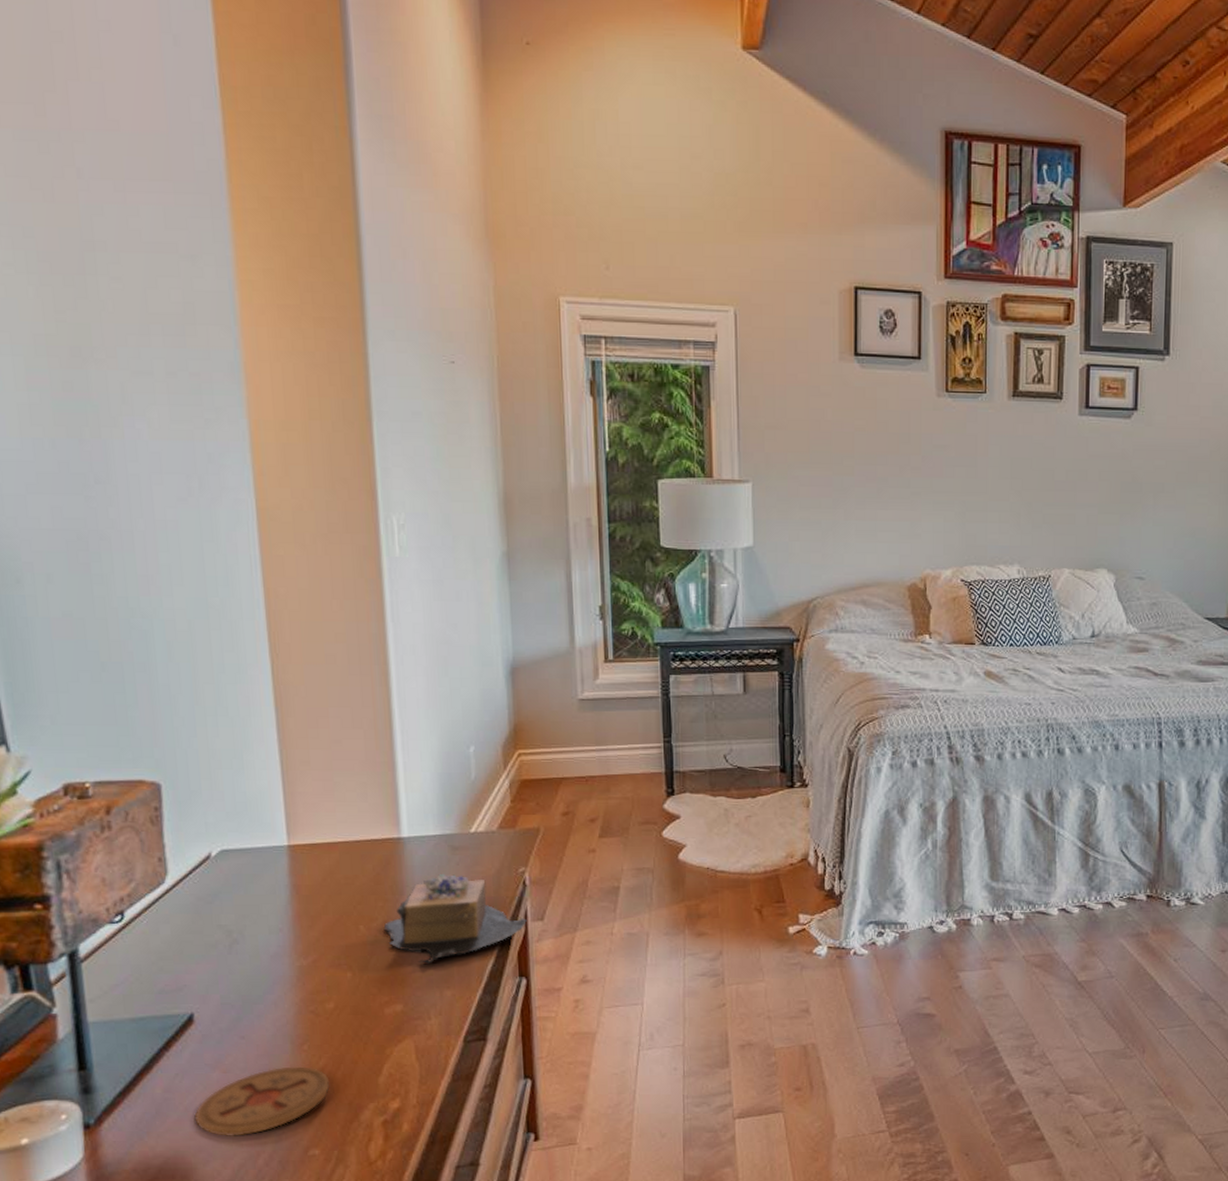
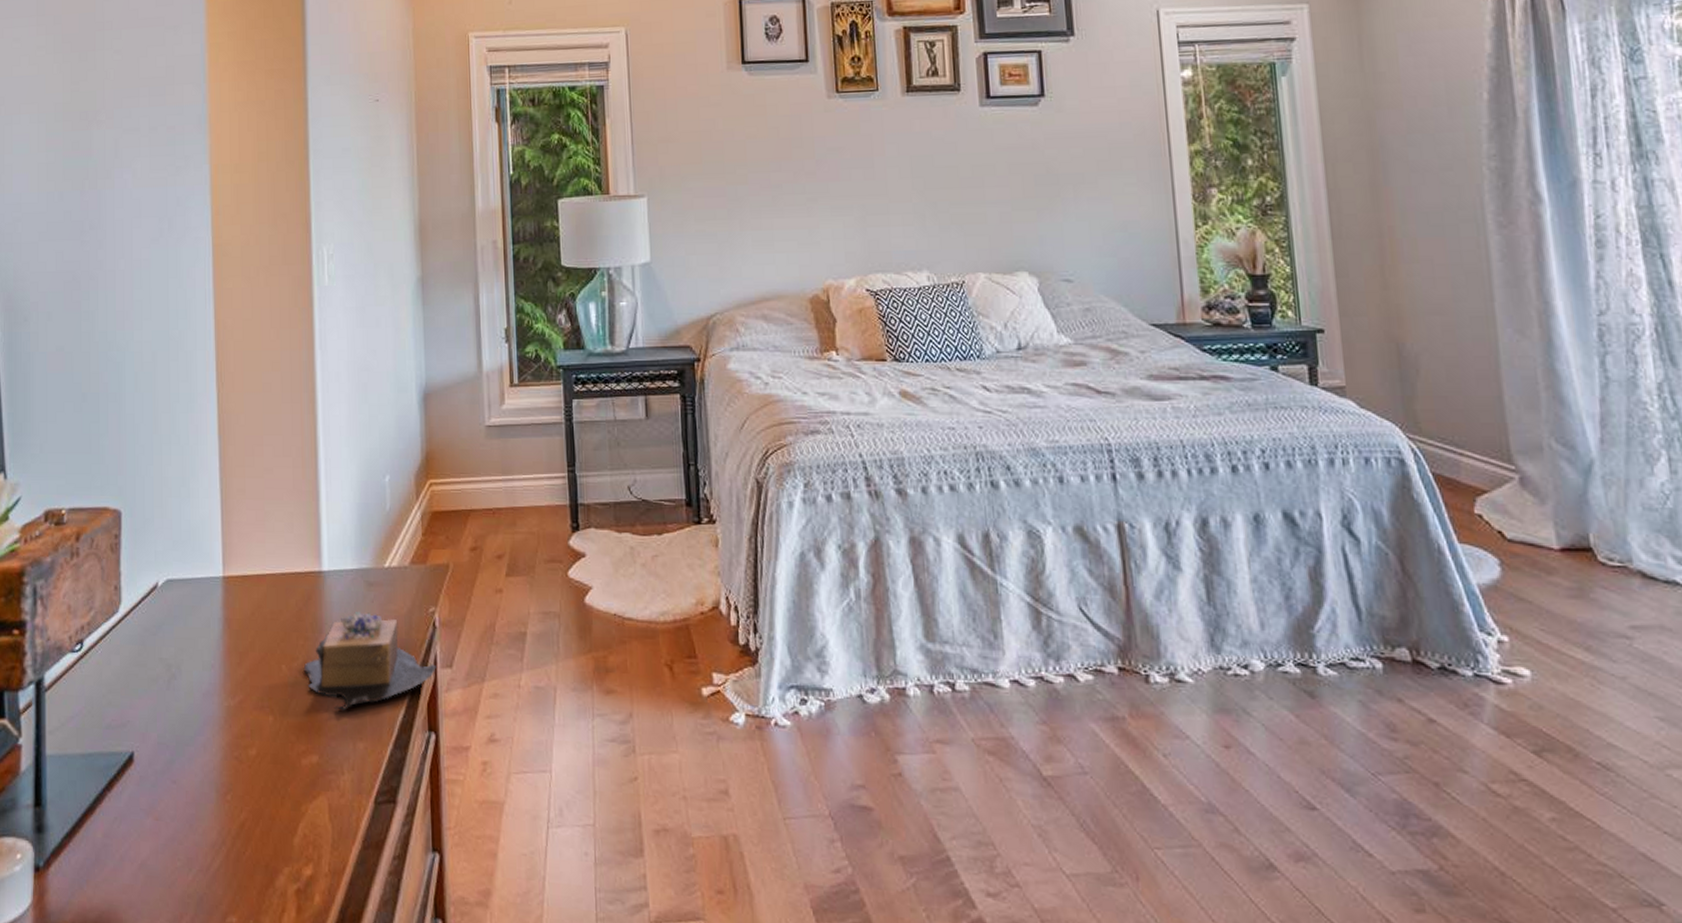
coaster: present [194,1066,330,1136] -> none [128,818,249,894]

